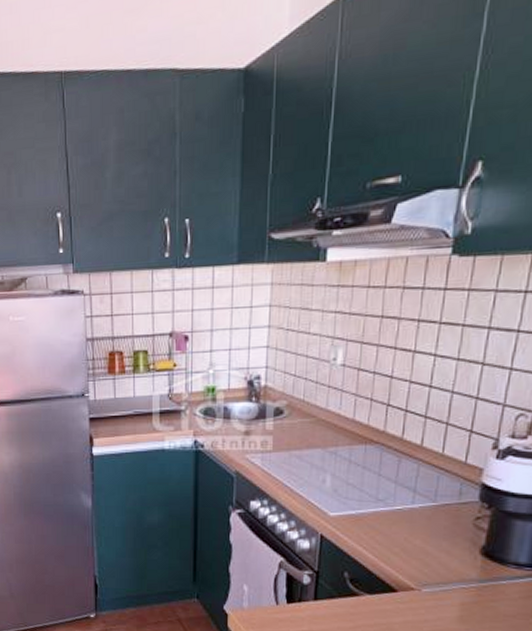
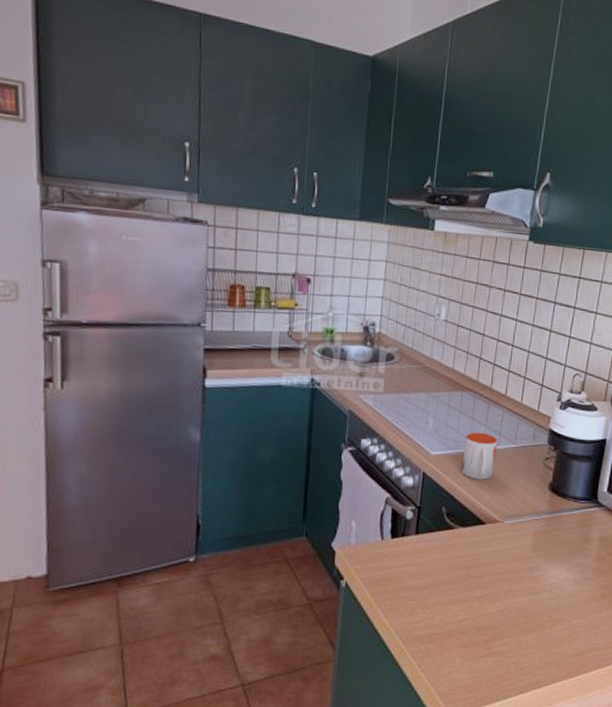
mug: none [366,489,411,543] -> present [461,432,497,480]

